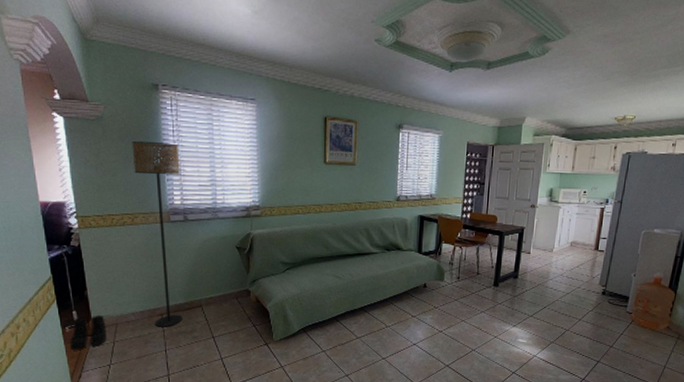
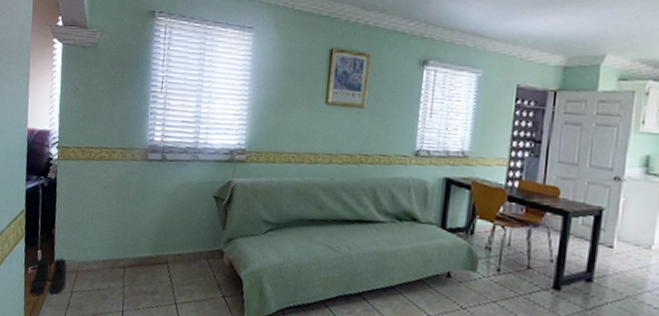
floor lamp: present [132,140,183,327] -> none [116,69,167,284]

